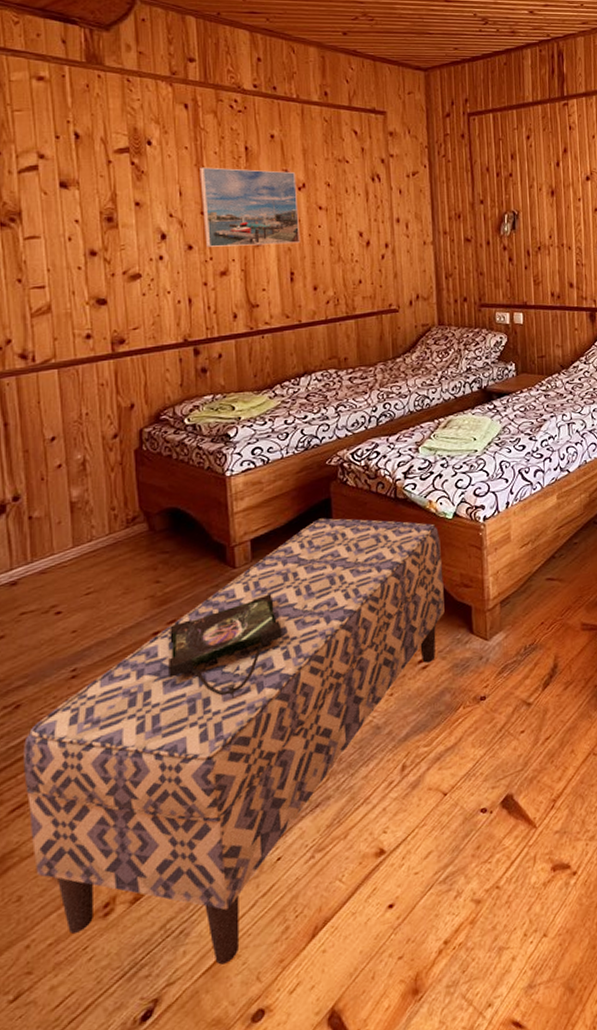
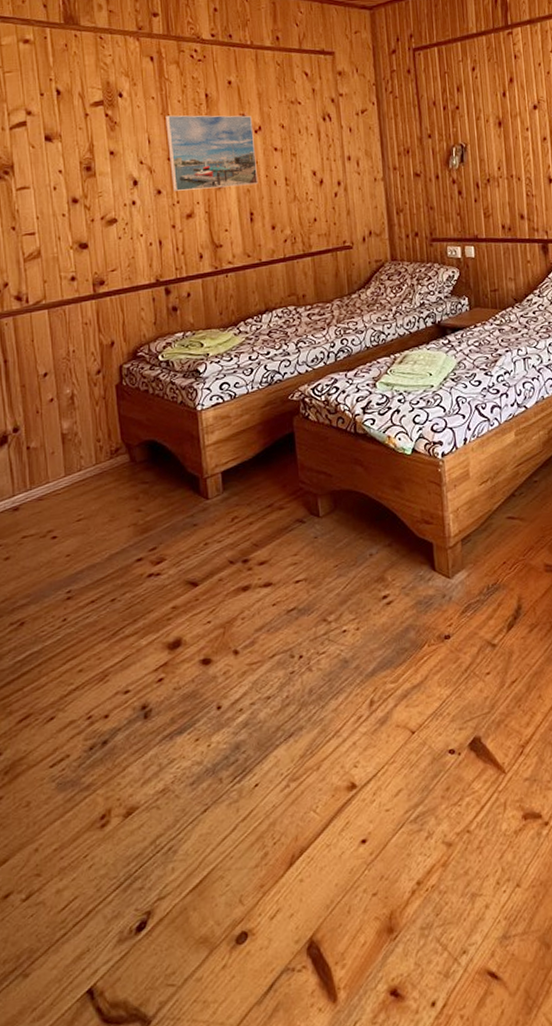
bench: present [22,518,445,965] -> none [27,452,407,884]
photo frame: present [168,594,282,699] -> none [151,525,253,626]

